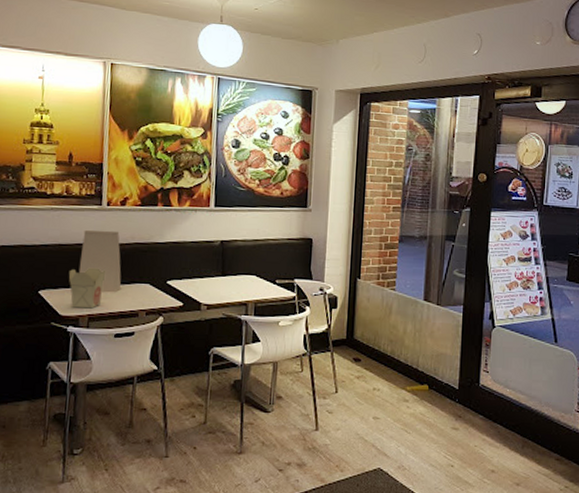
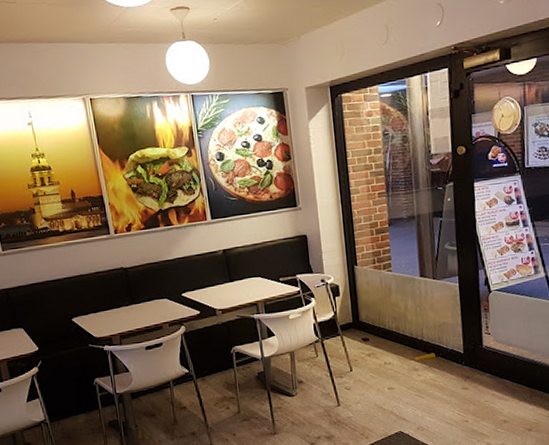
takeout container: present [68,267,106,309] -> none [94,291,128,330]
paper bag: present [78,230,122,293] -> none [99,255,143,312]

